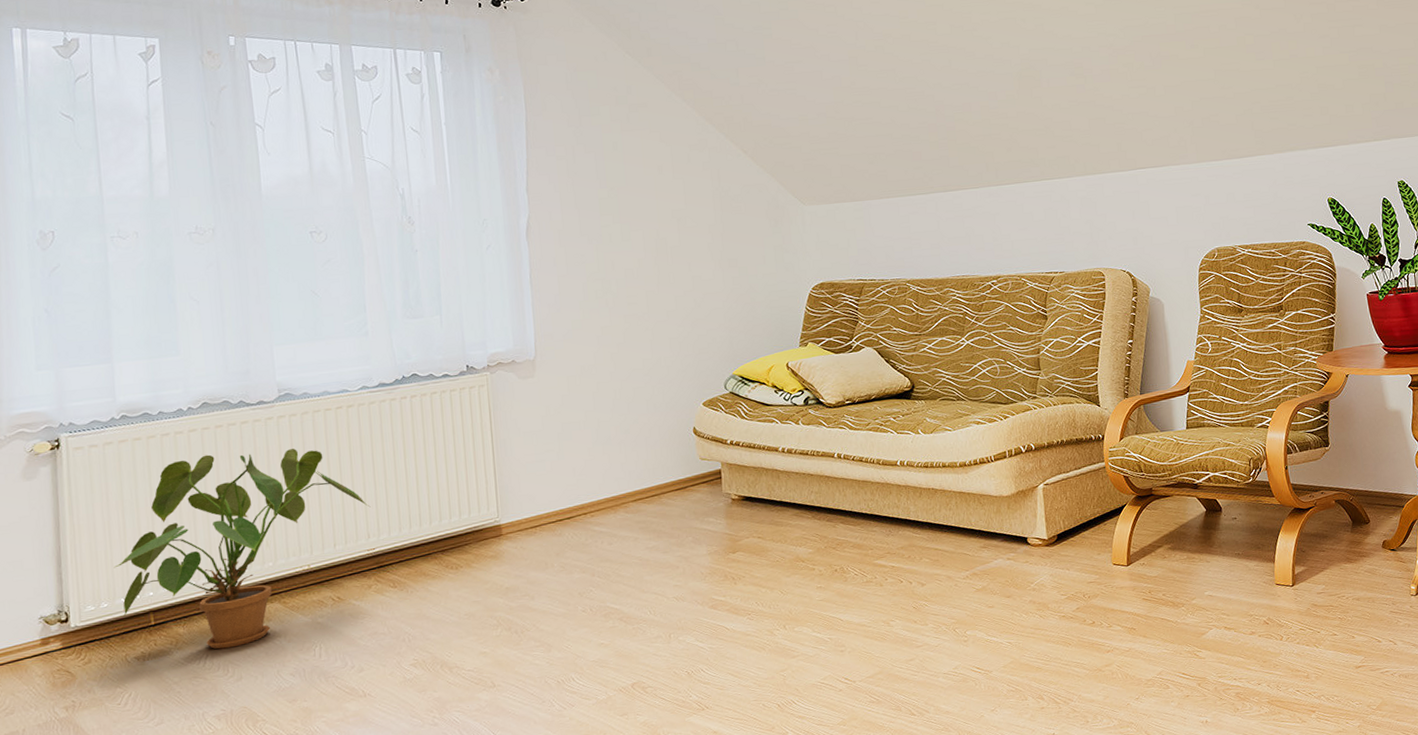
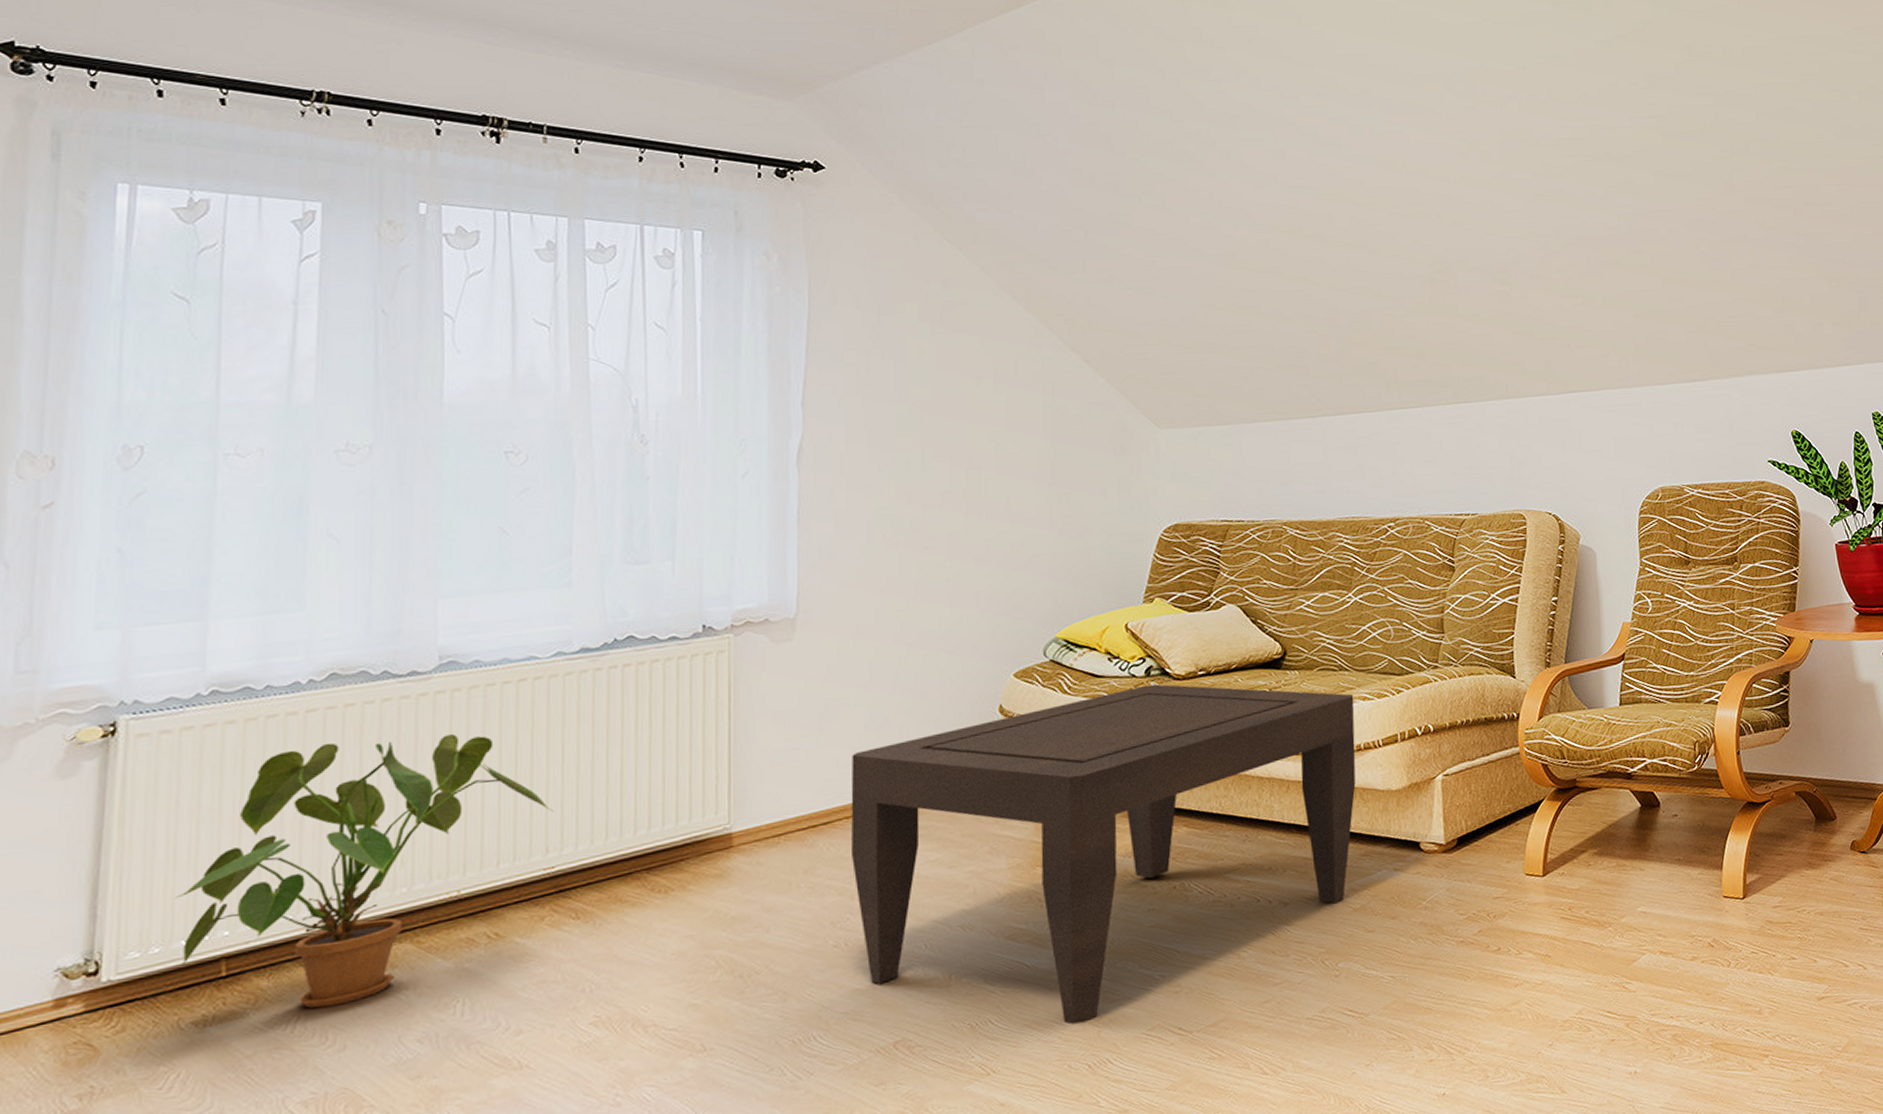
coffee table: none [585,411,974,674] -> present [850,684,1356,1024]

